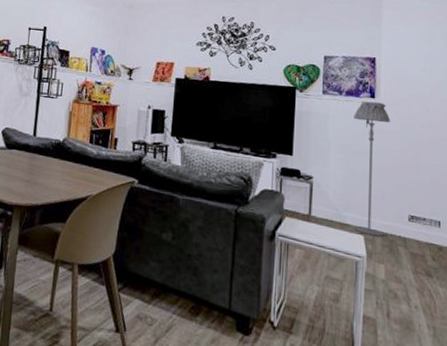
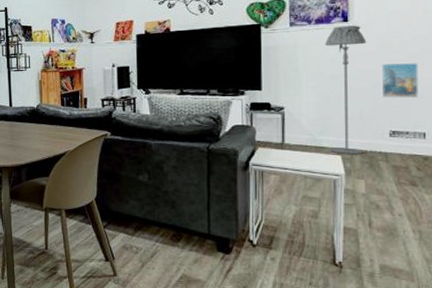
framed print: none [402,144,435,185] -> present [381,63,419,99]

